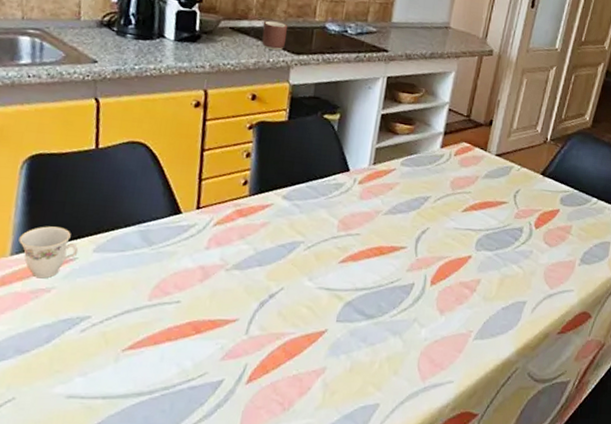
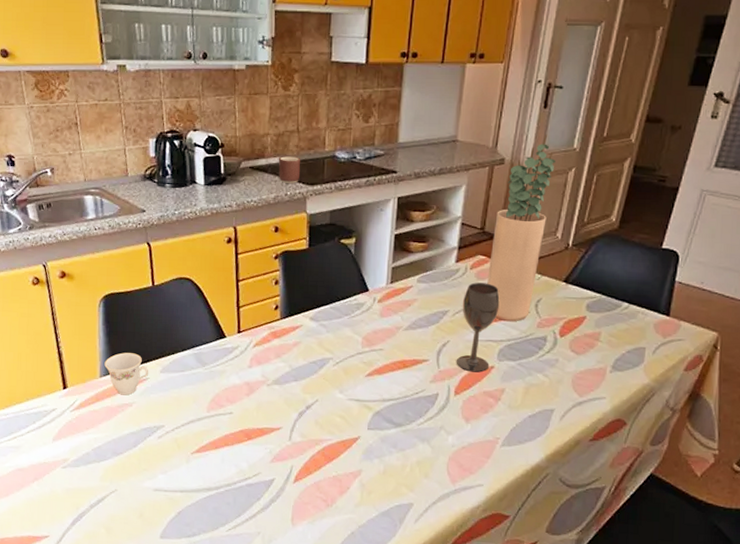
wine glass: none [434,169,481,262] -> present [456,282,500,373]
vase: none [470,32,539,211] -> present [487,134,556,321]

